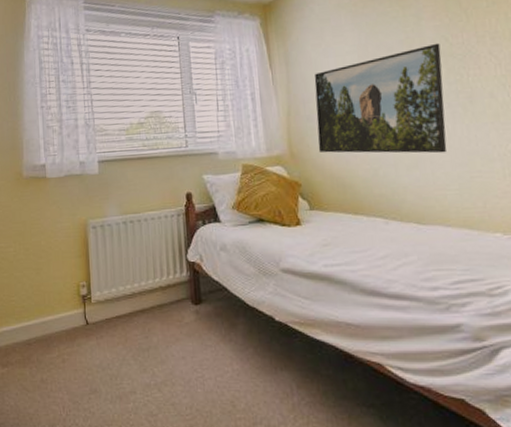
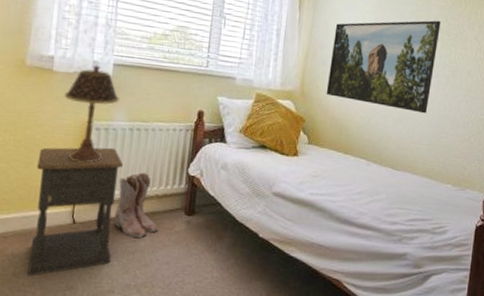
nightstand: none [46,243,127,380] -> present [27,147,124,276]
table lamp: none [59,165,109,263] -> present [64,65,119,163]
boots: none [122,265,168,333] -> present [114,172,158,238]

